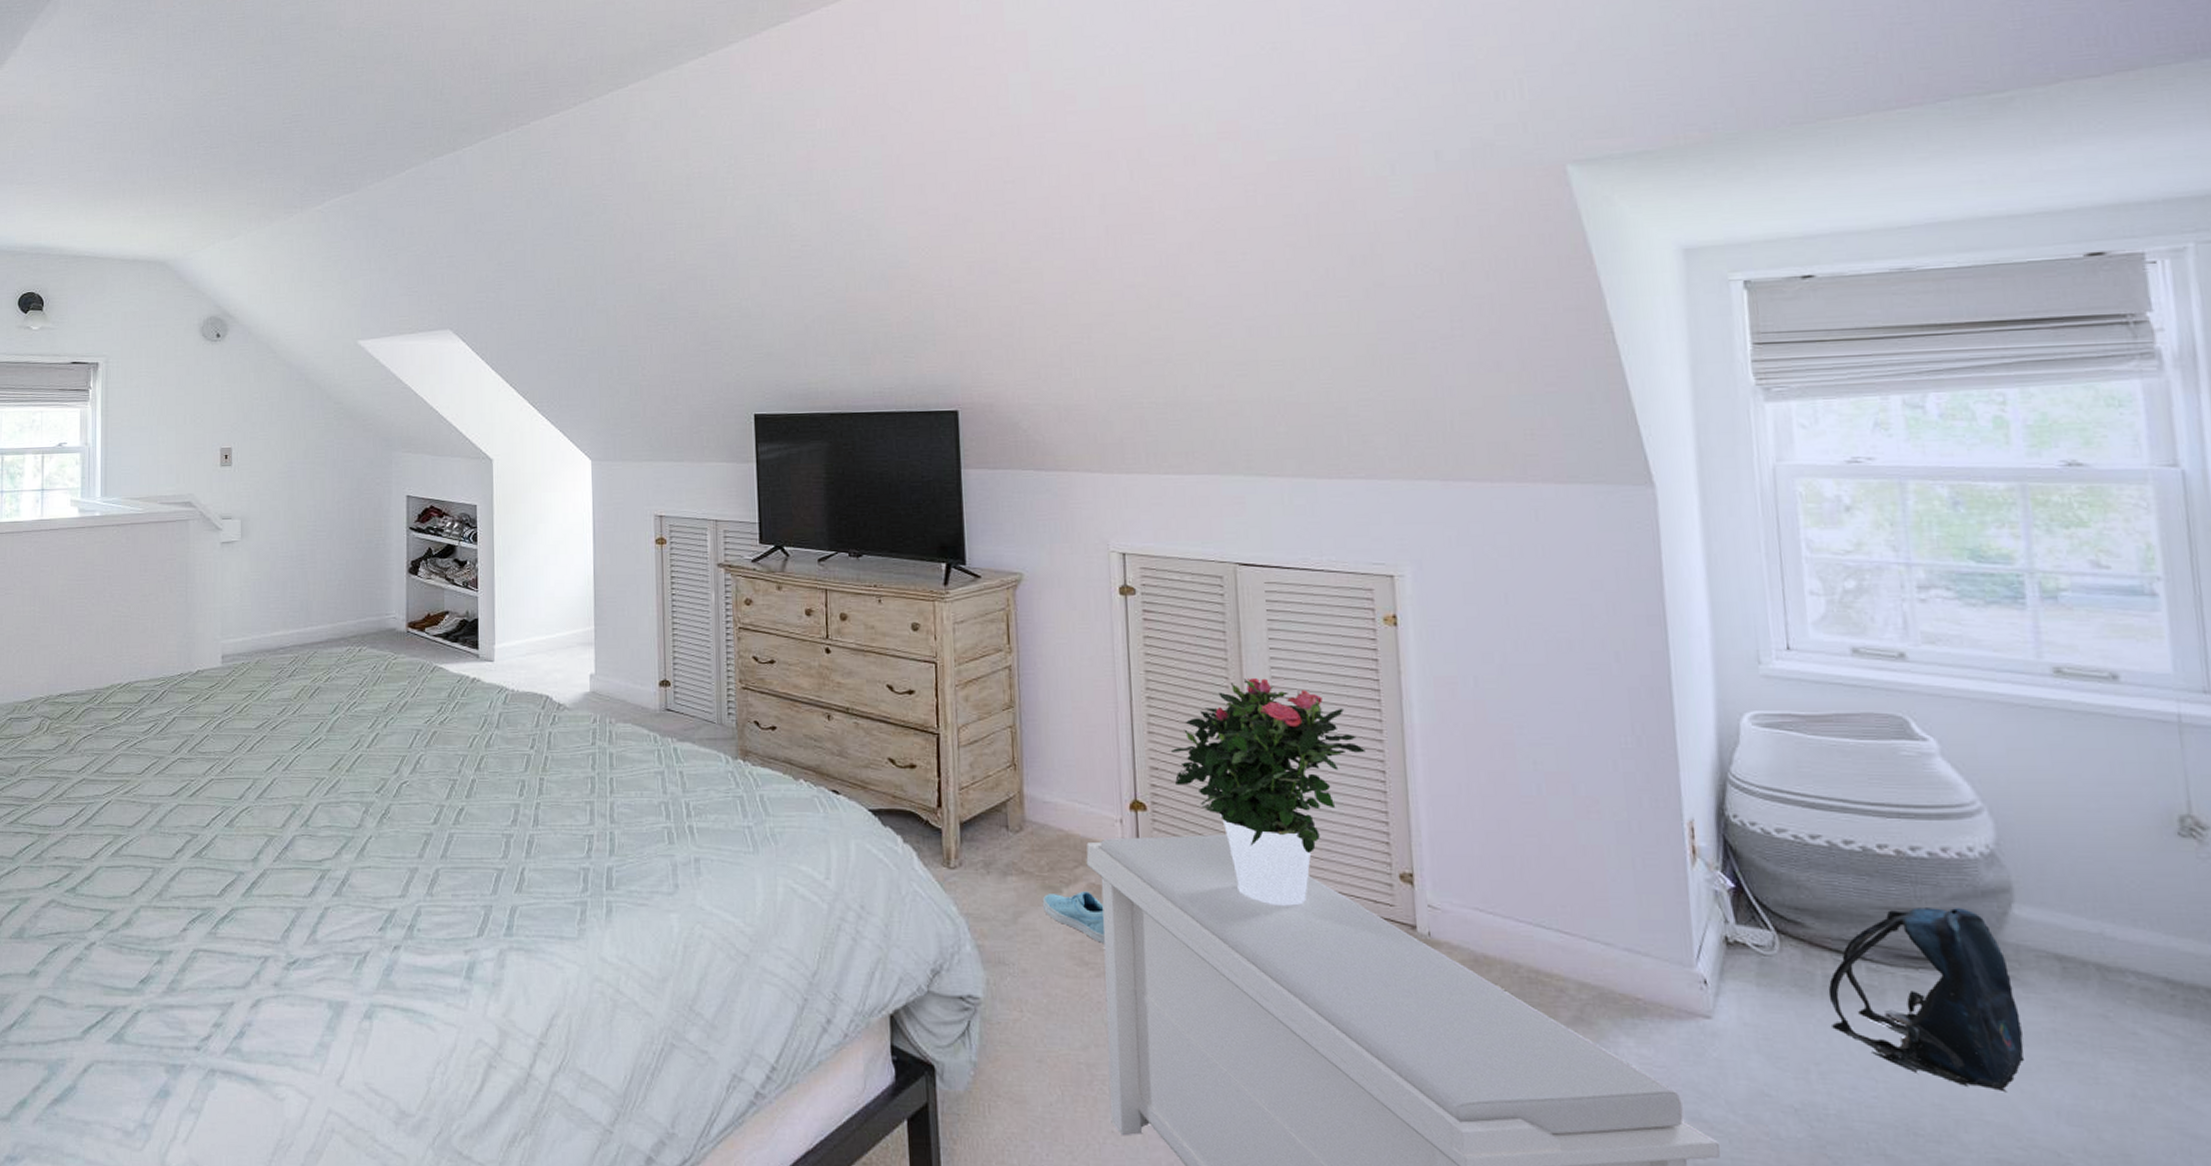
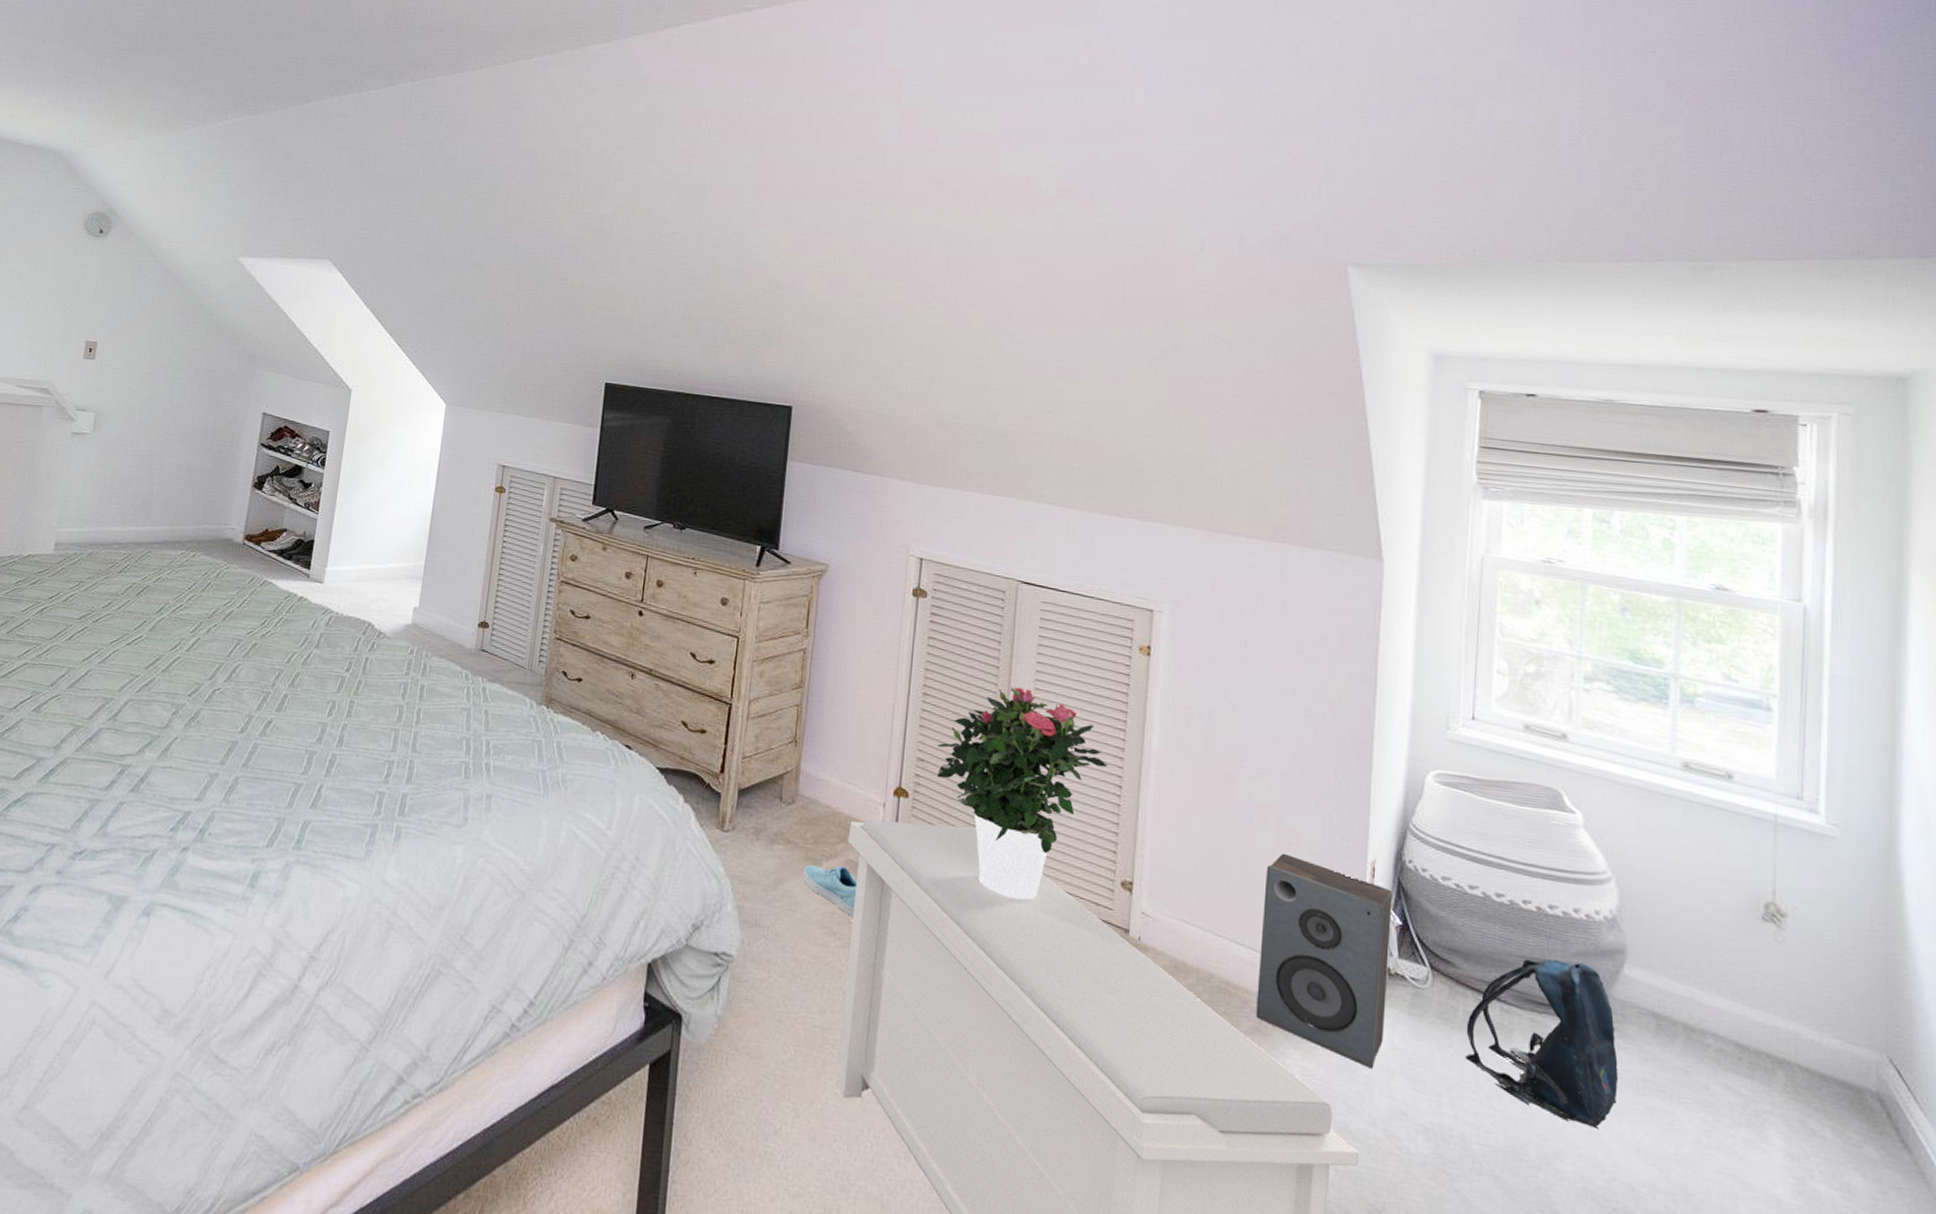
speaker: none [1565,823,1731,1050] -> present [1256,853,1392,1069]

